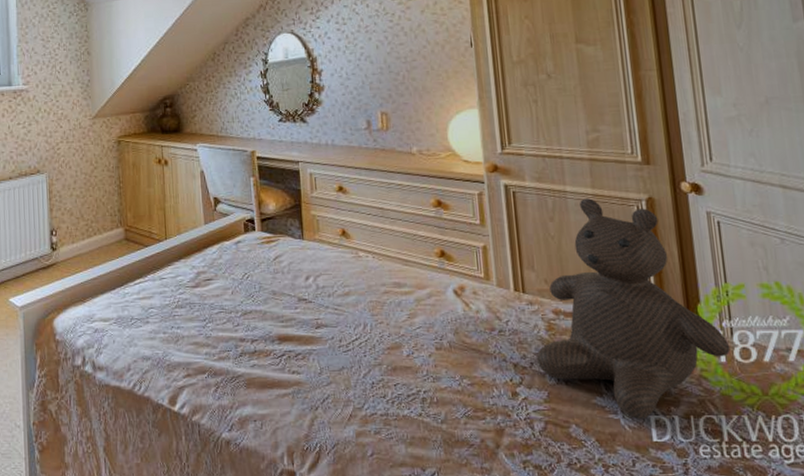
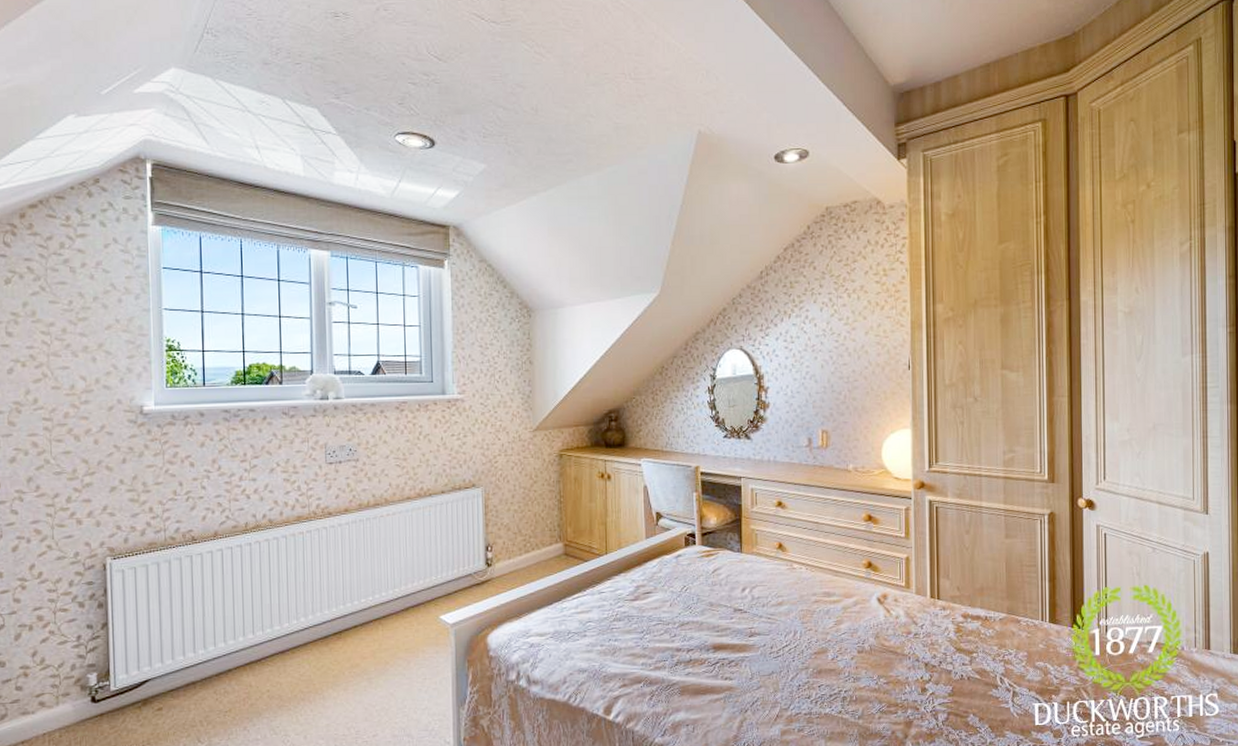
teddy bear: present [537,198,731,419] -> none [945,513,1104,707]

